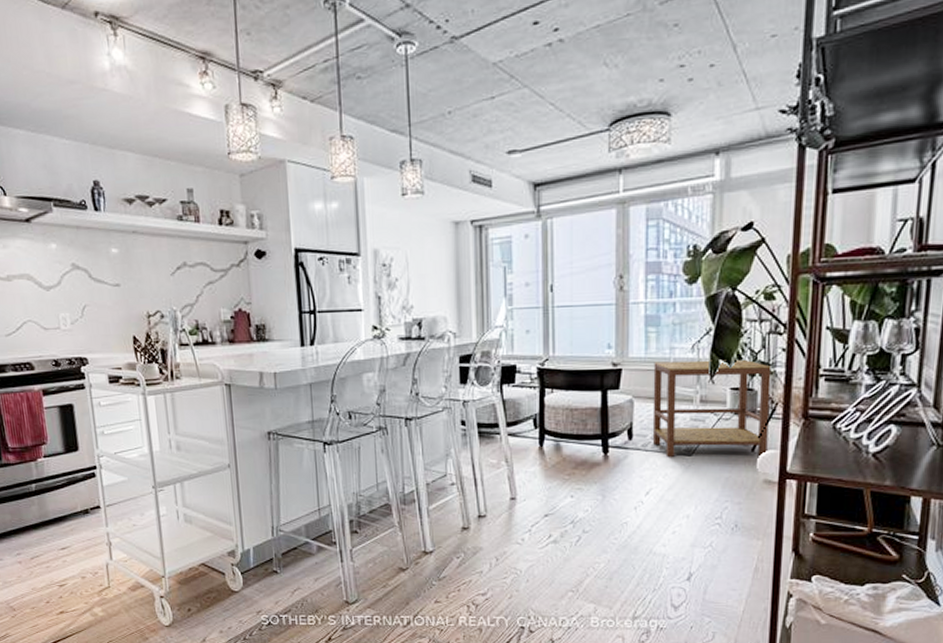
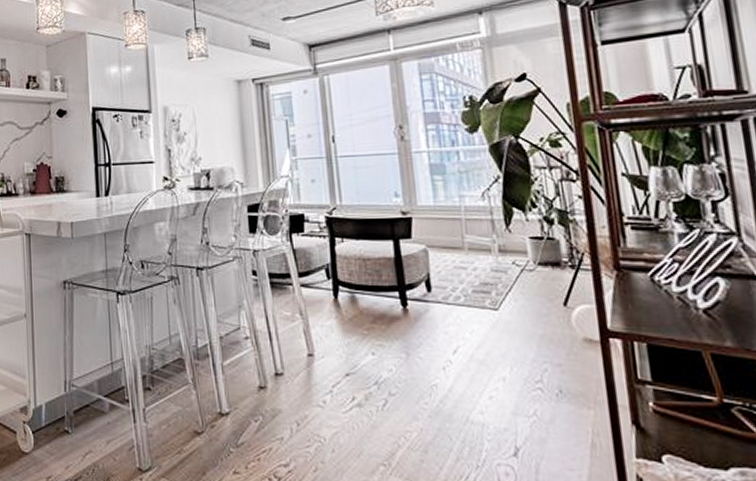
side table: present [652,359,772,458] -> none [444,207,581,314]

